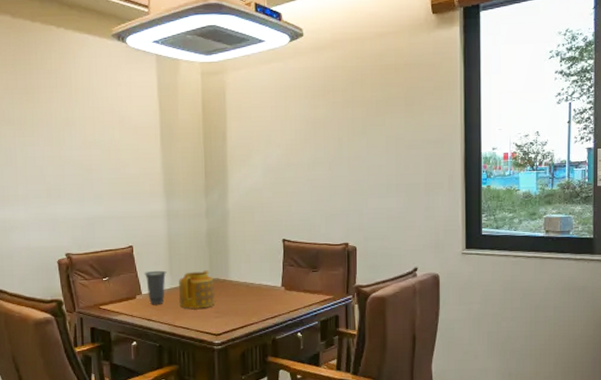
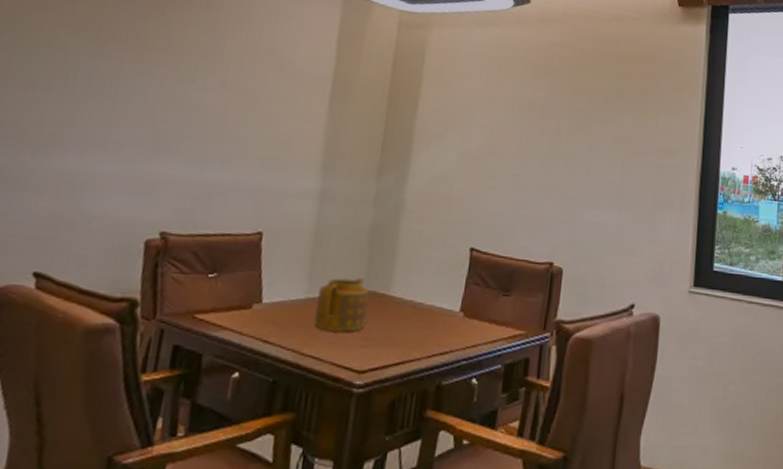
cup: present [144,270,167,305] -> none [270,270,305,321]

